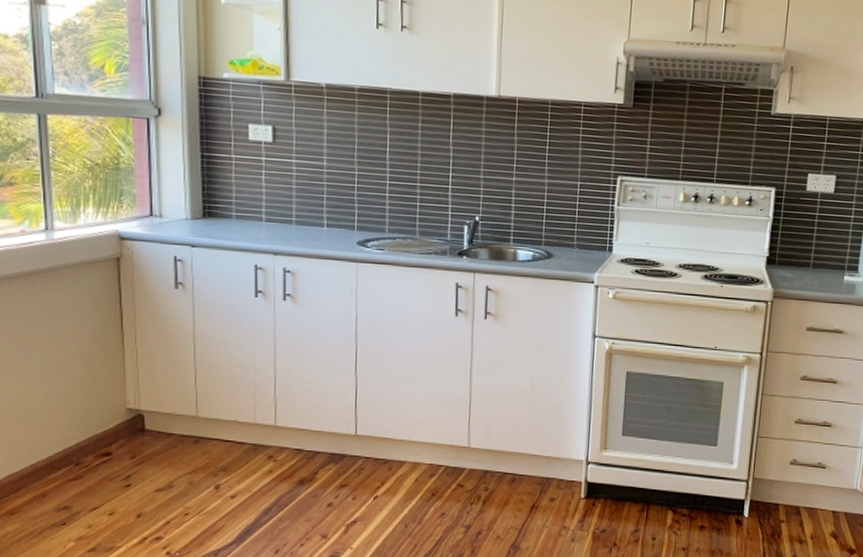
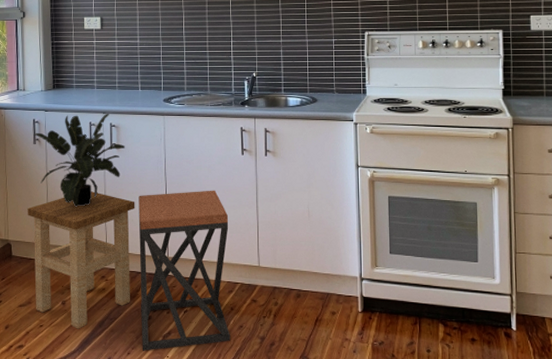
stool: none [166,353,315,518] -> present [27,191,135,329]
potted plant: none [174,254,303,371] -> present [33,113,125,207]
stool: none [318,357,435,542] -> present [138,190,230,351]

